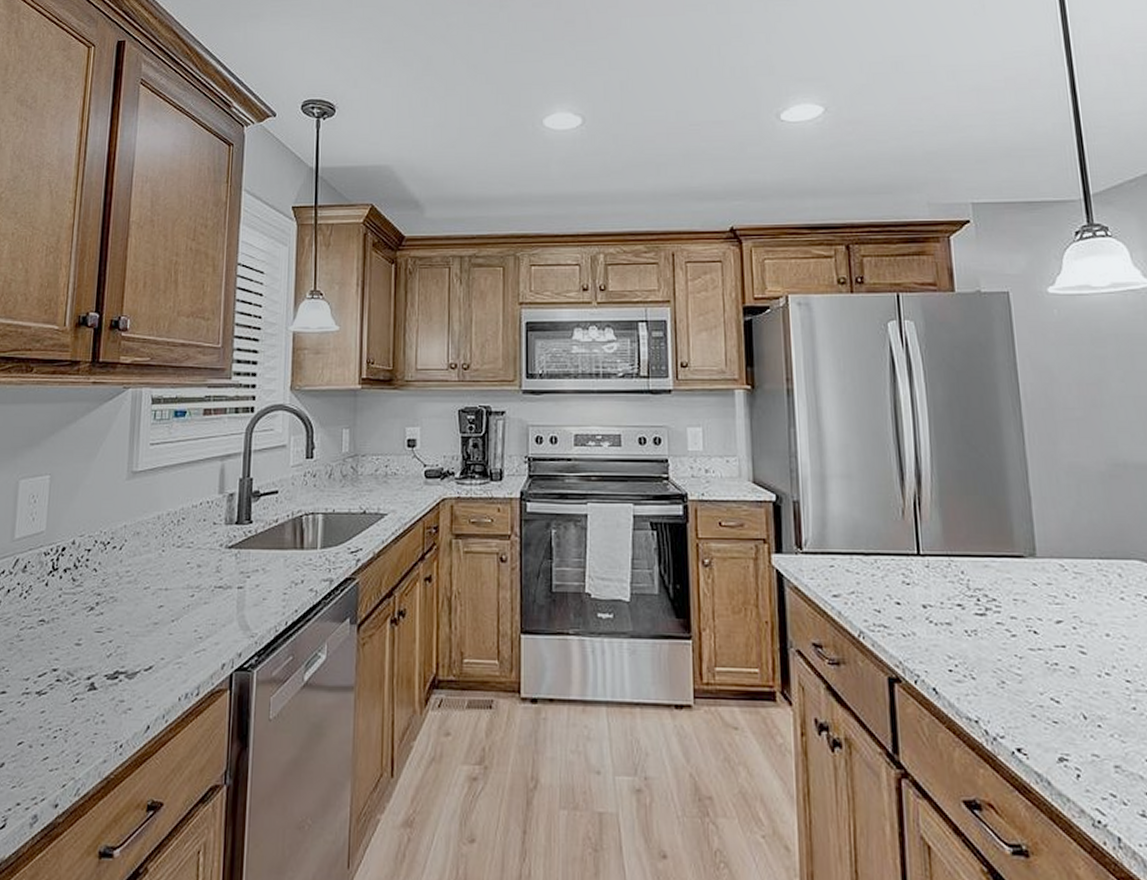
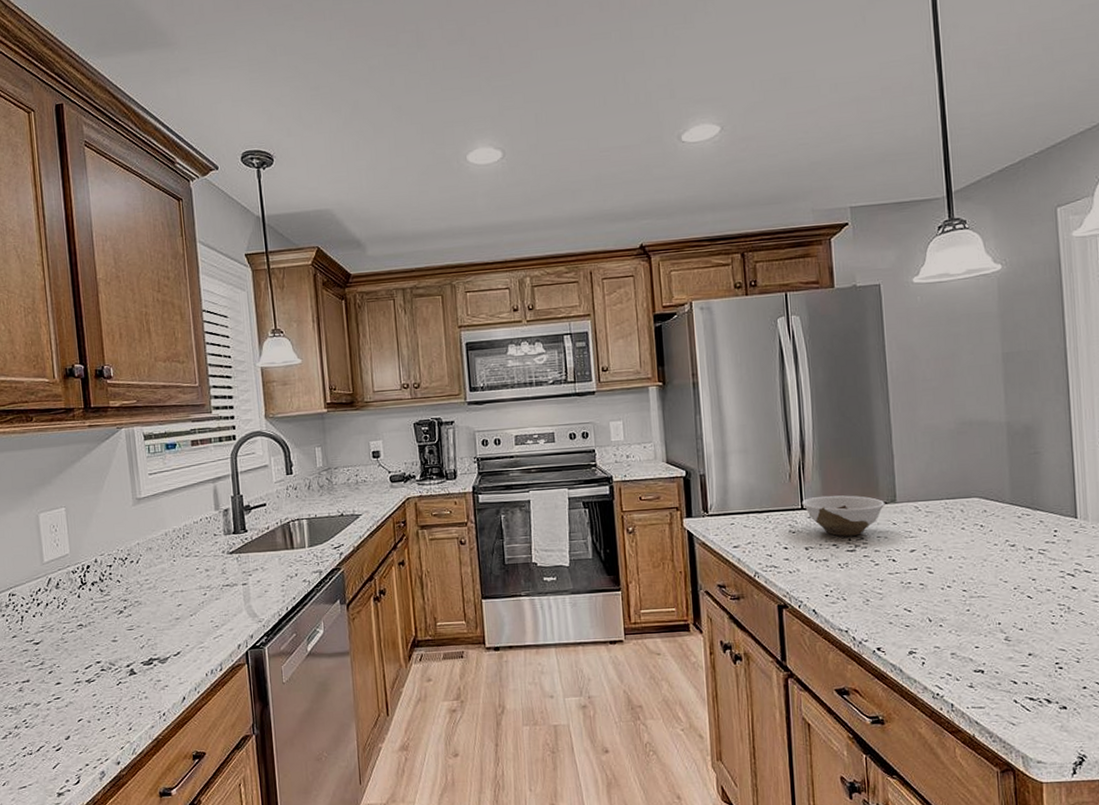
bowl: none [918,540,1022,595] -> present [802,495,885,537]

